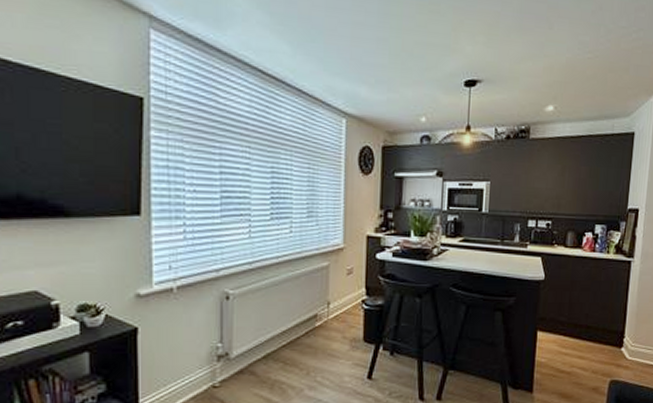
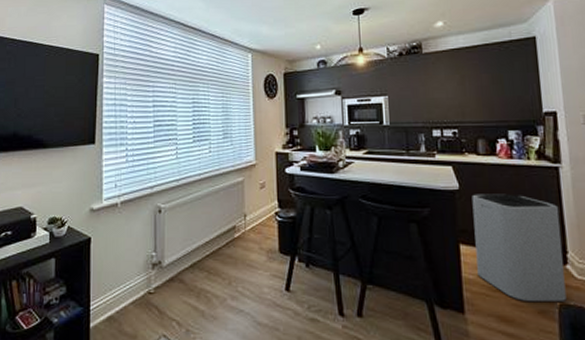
trash can: none [549,284,625,381] -> present [471,194,567,303]

